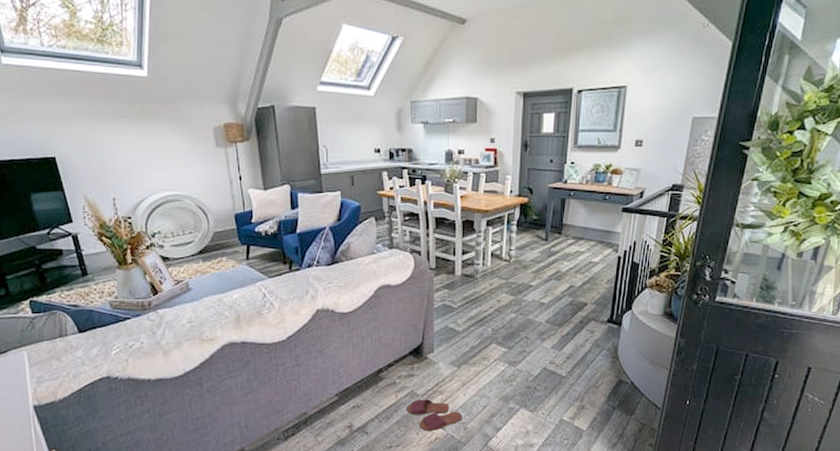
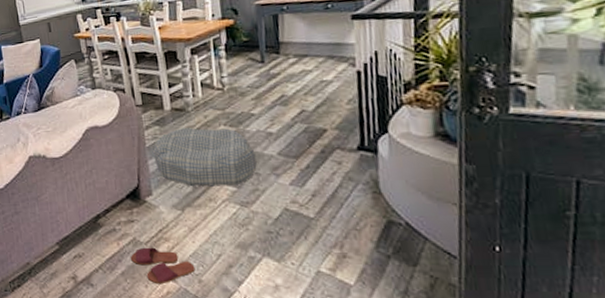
dog bed: none [439,293,528,347] -> present [152,128,257,187]

